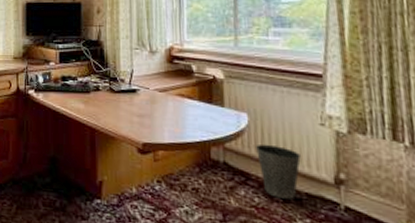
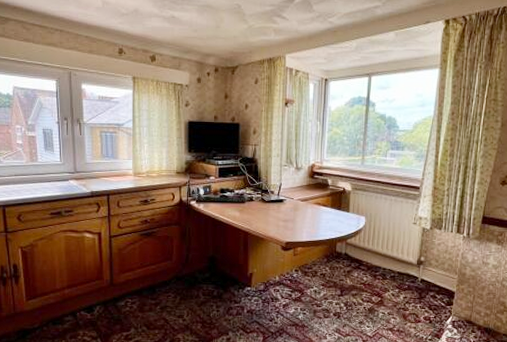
waste basket: present [256,143,301,199] -> none [368,239,398,277]

